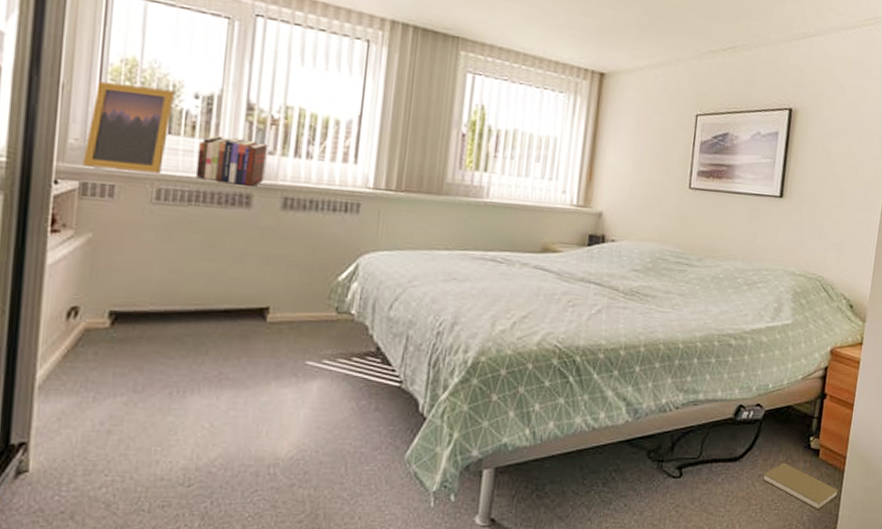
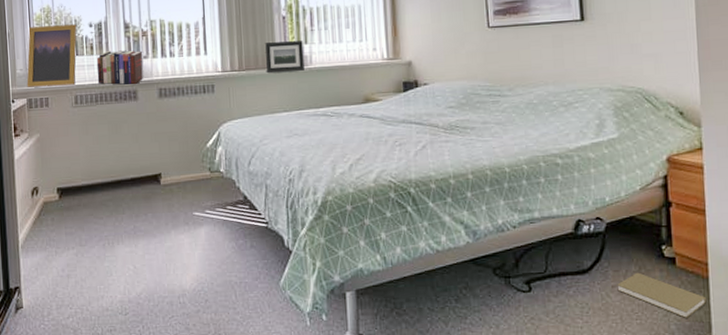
picture frame: none [432,162,482,203] -> present [265,41,304,72]

